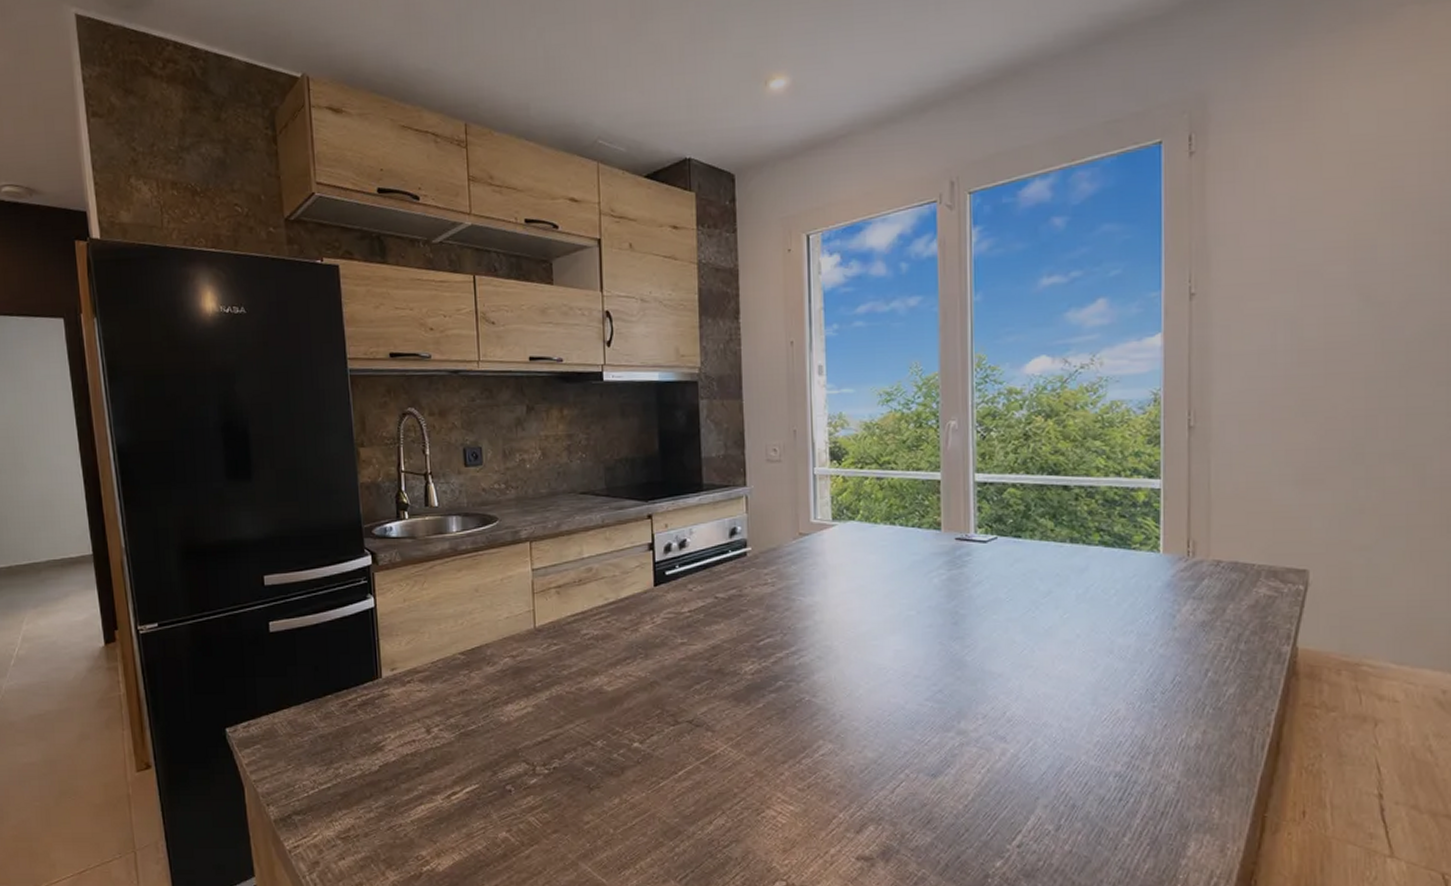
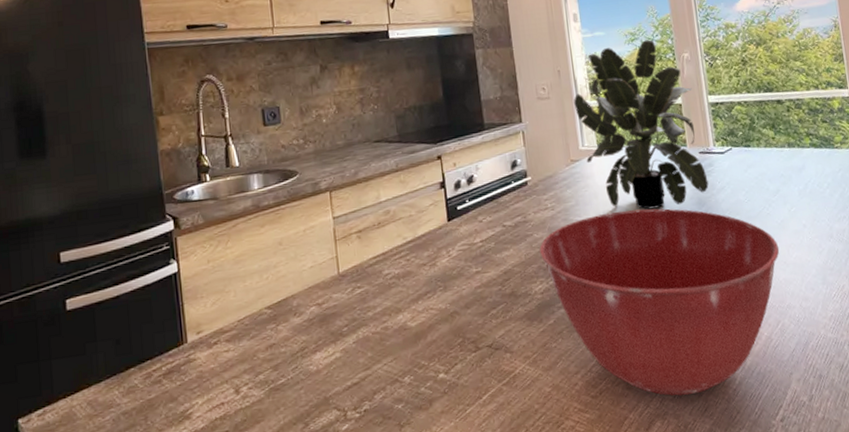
mixing bowl: none [754,596,1042,802] -> present [539,208,780,396]
potted plant: none [809,402,963,597] -> present [574,39,709,210]

